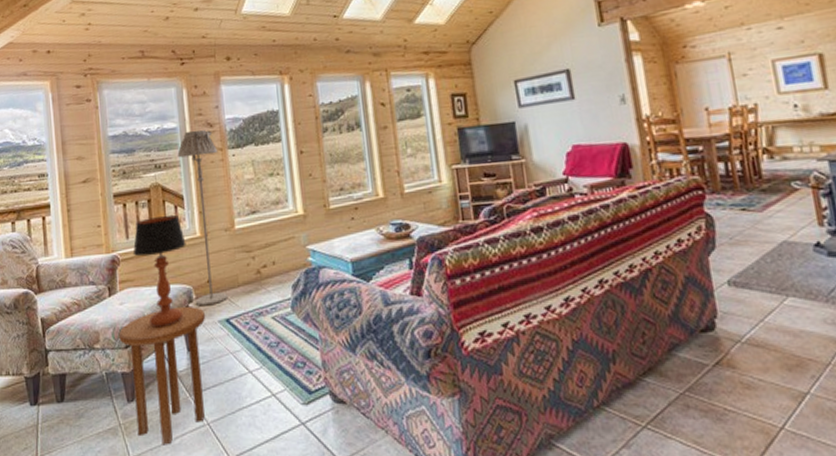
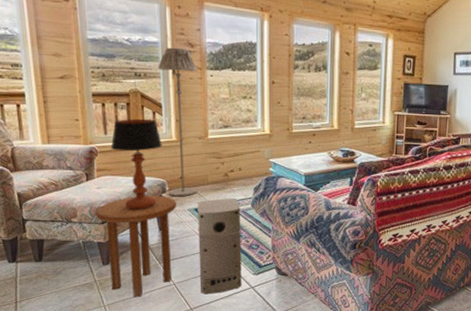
air purifier: none [228,300,290,437] -> present [197,197,242,295]

